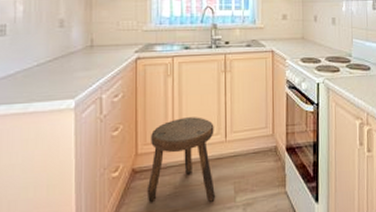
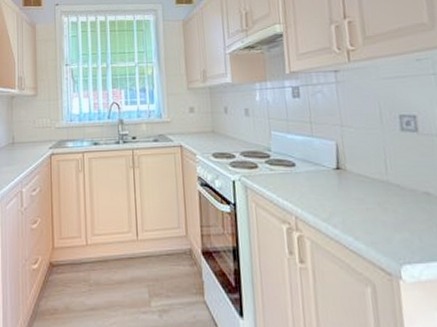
stool: present [147,117,216,203] -> none [63,213,130,304]

